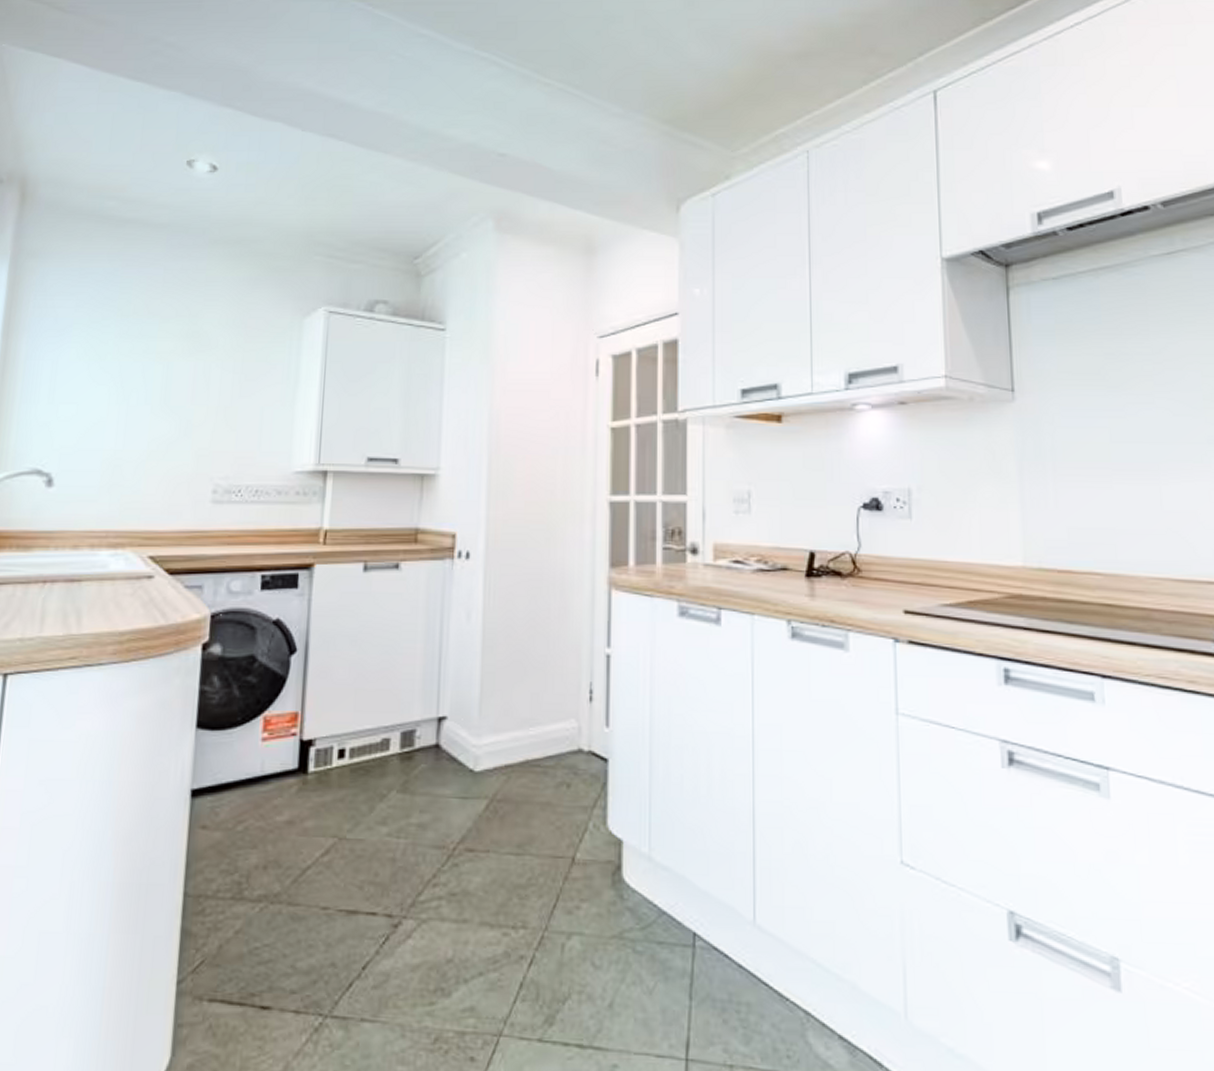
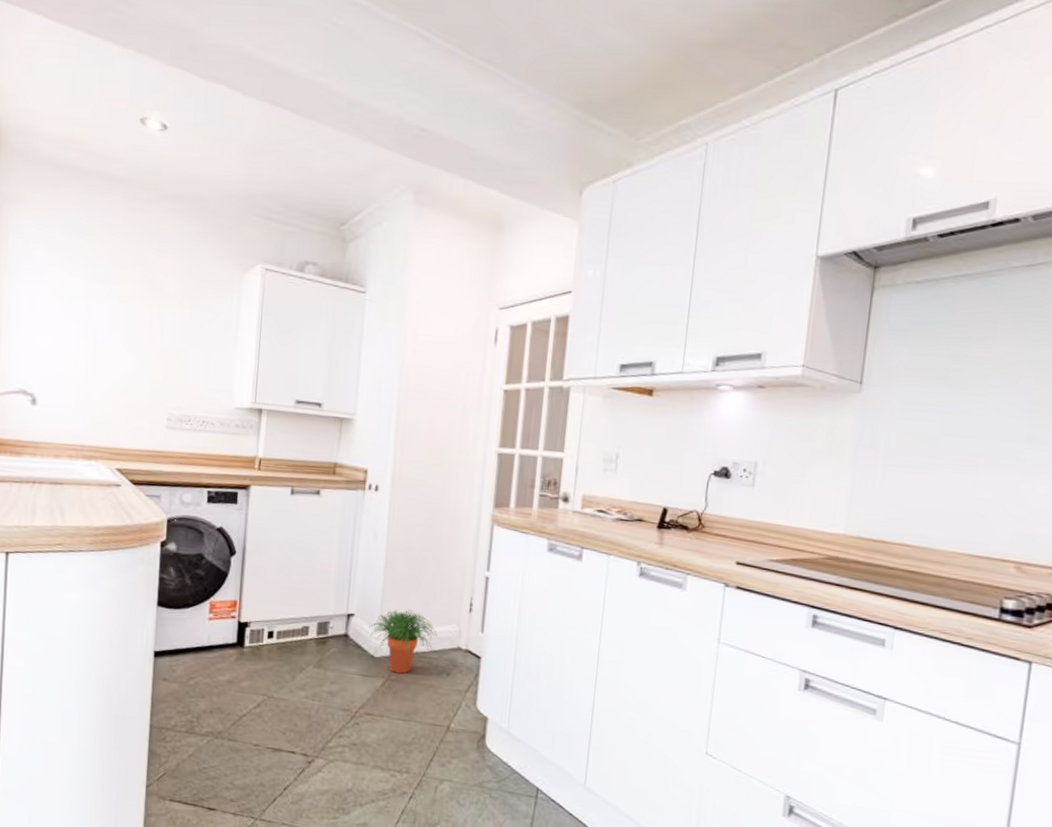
potted plant: none [465,704,552,791] -> present [369,609,437,674]

